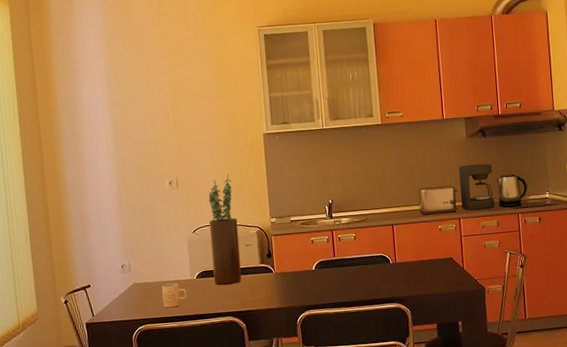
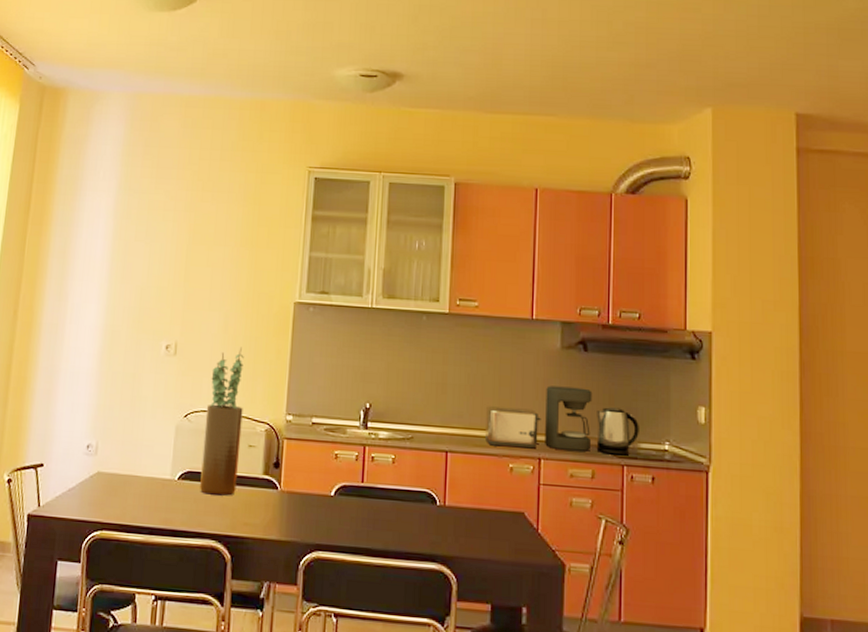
mug: present [161,283,187,308] -> none [129,480,162,514]

